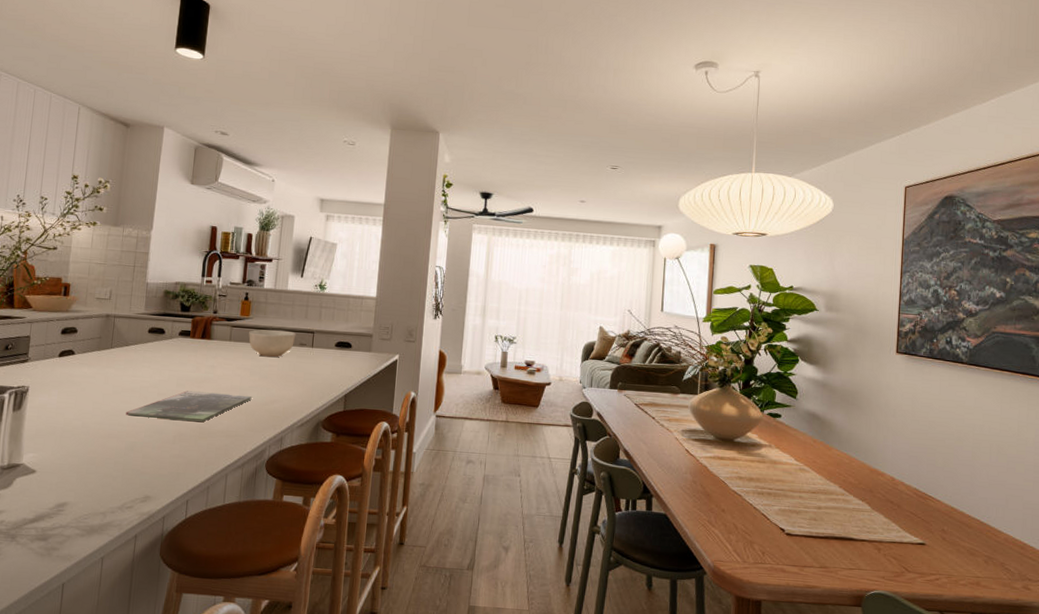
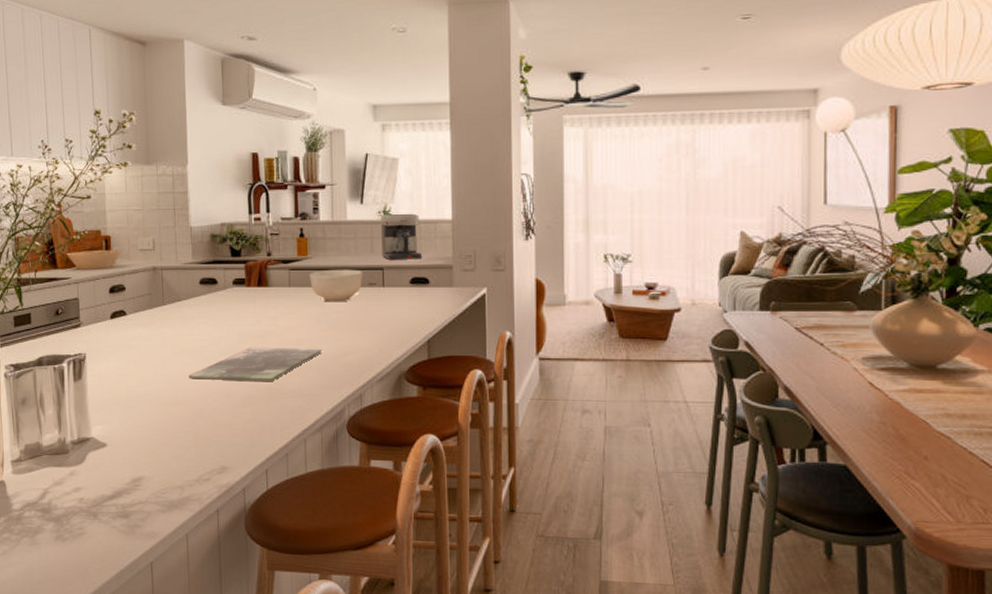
coffee maker: none [314,287,349,327] -> present [381,213,422,261]

